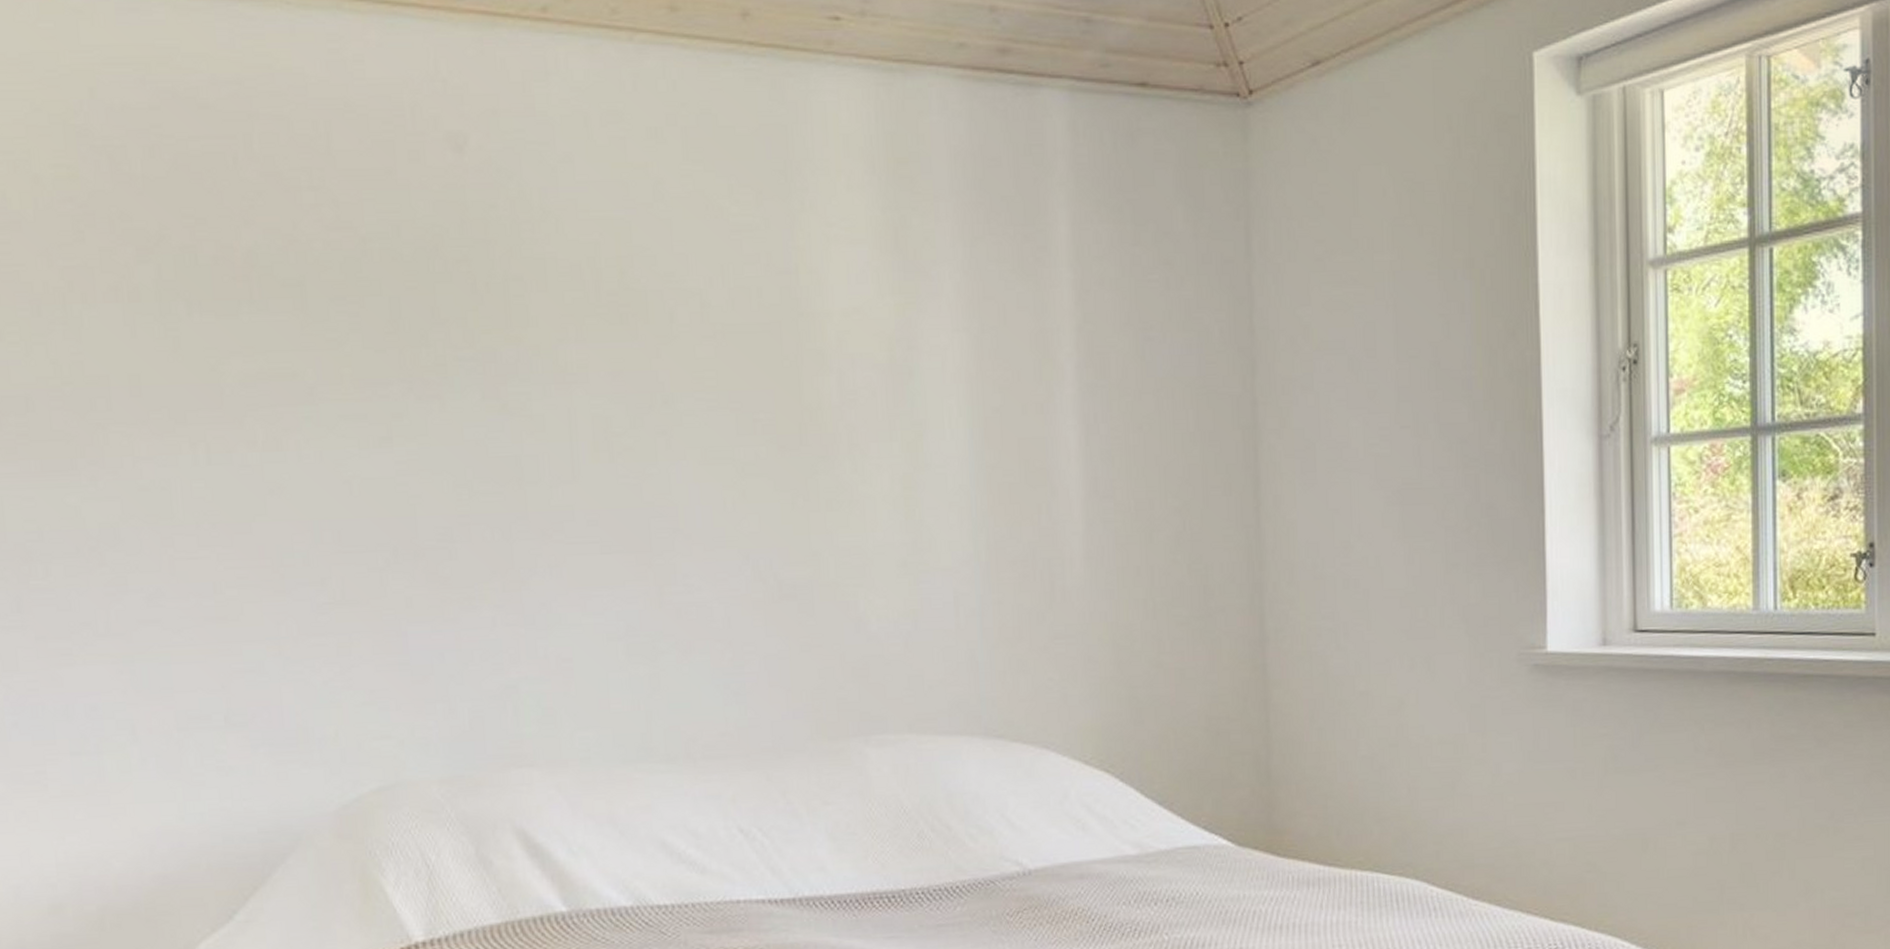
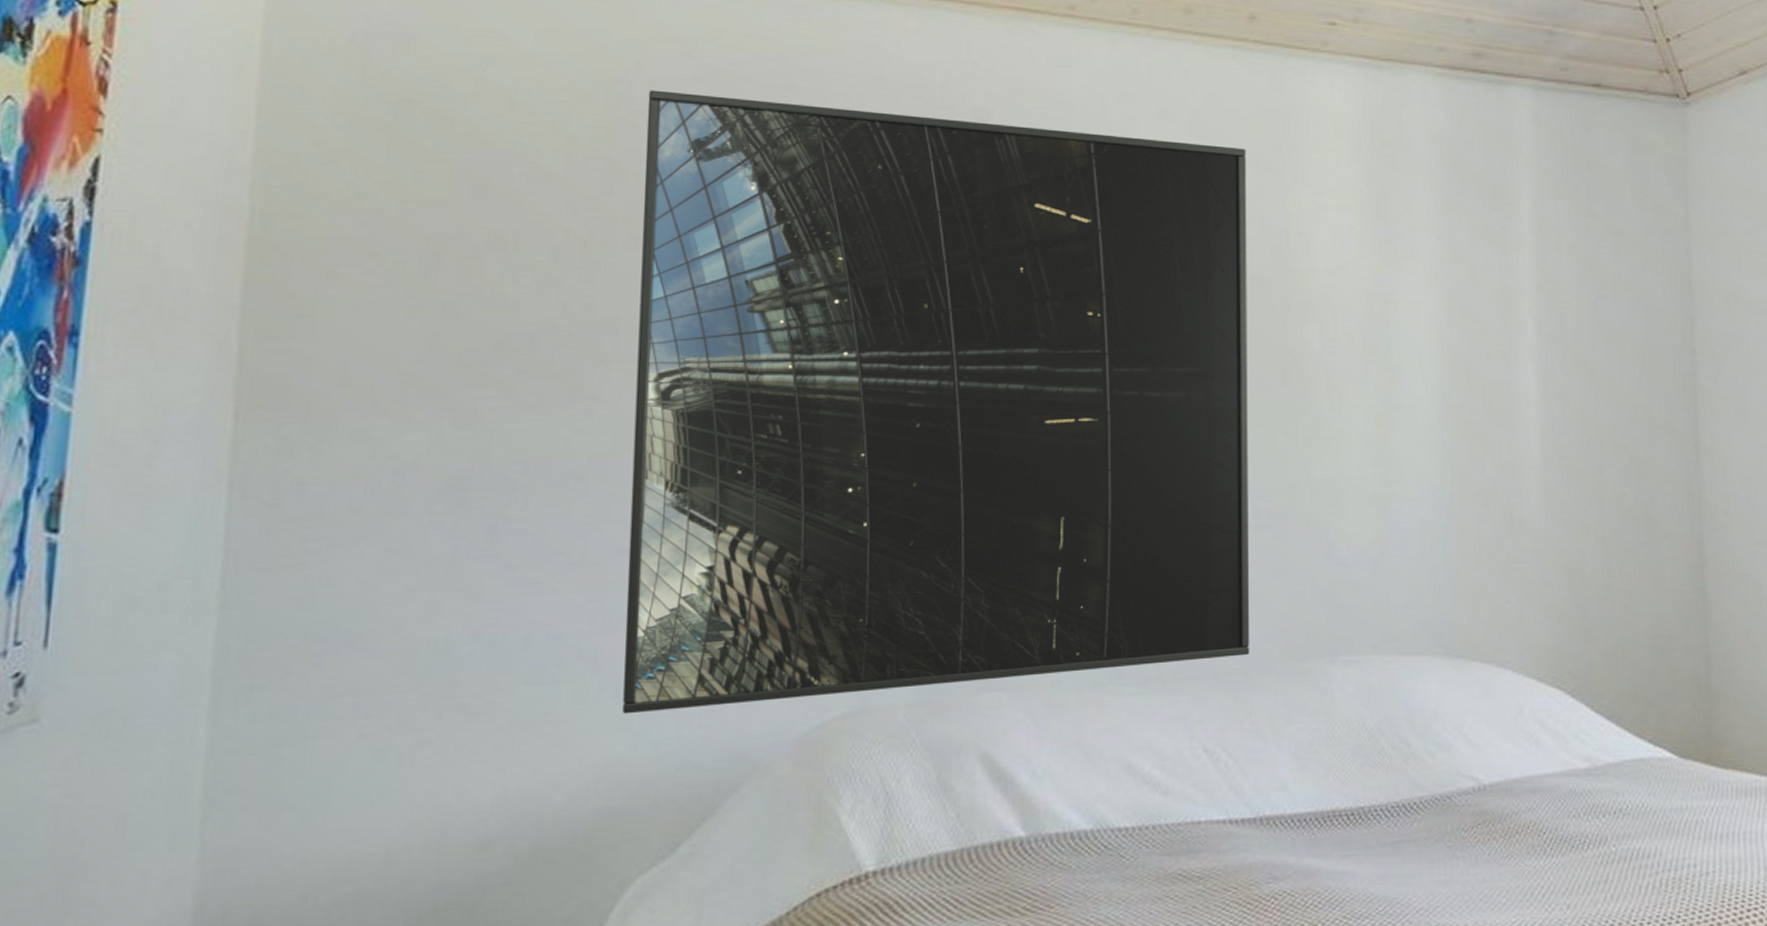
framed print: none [106,121,781,785] -> present [623,90,1250,714]

